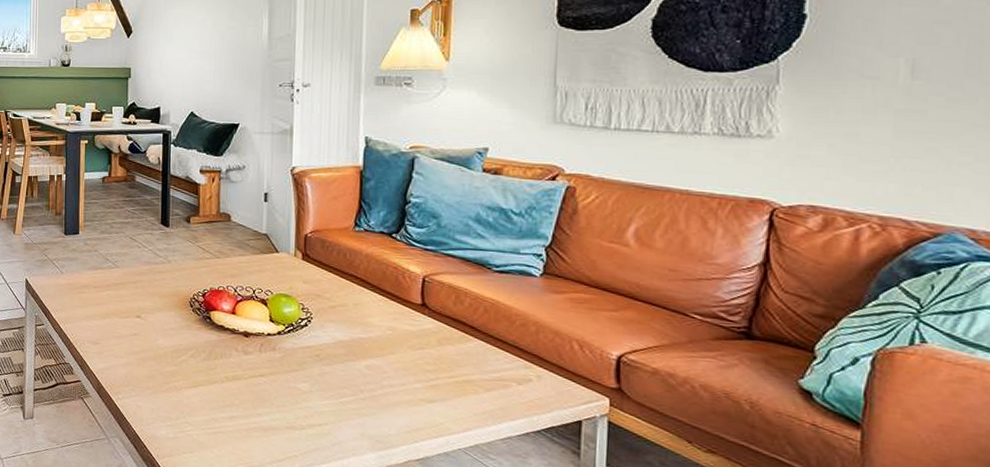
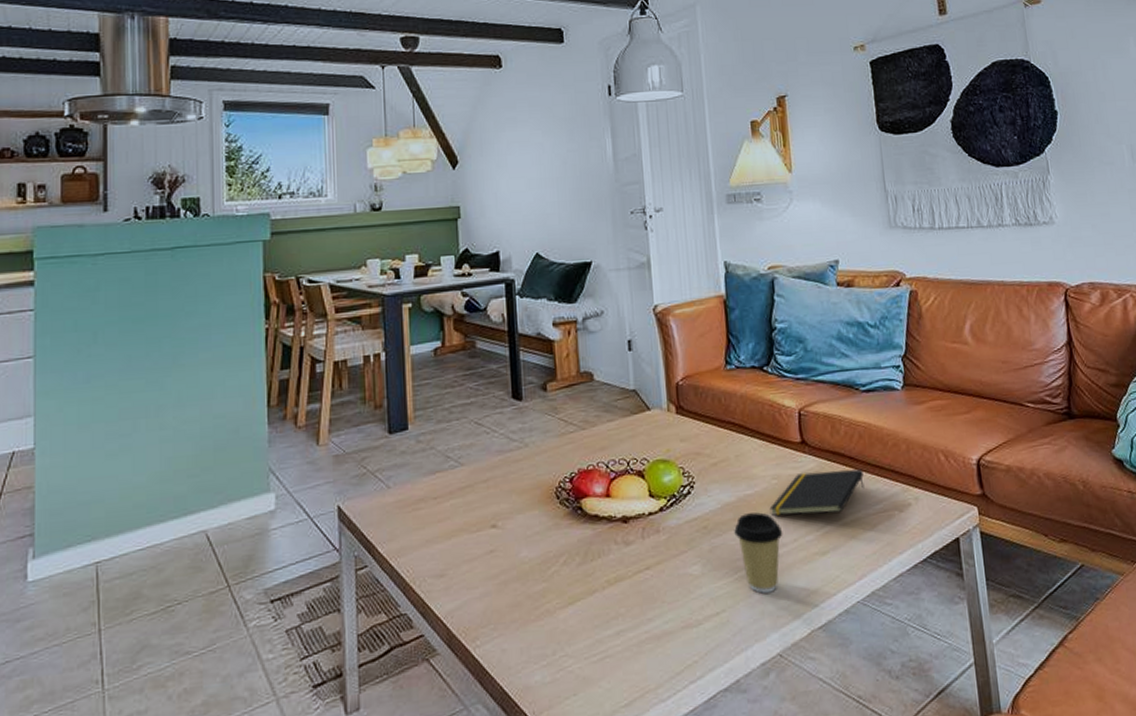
coffee cup: none [344,352,392,421] -> present [734,512,783,594]
notepad: none [381,330,484,371] -> present [769,469,865,516]

